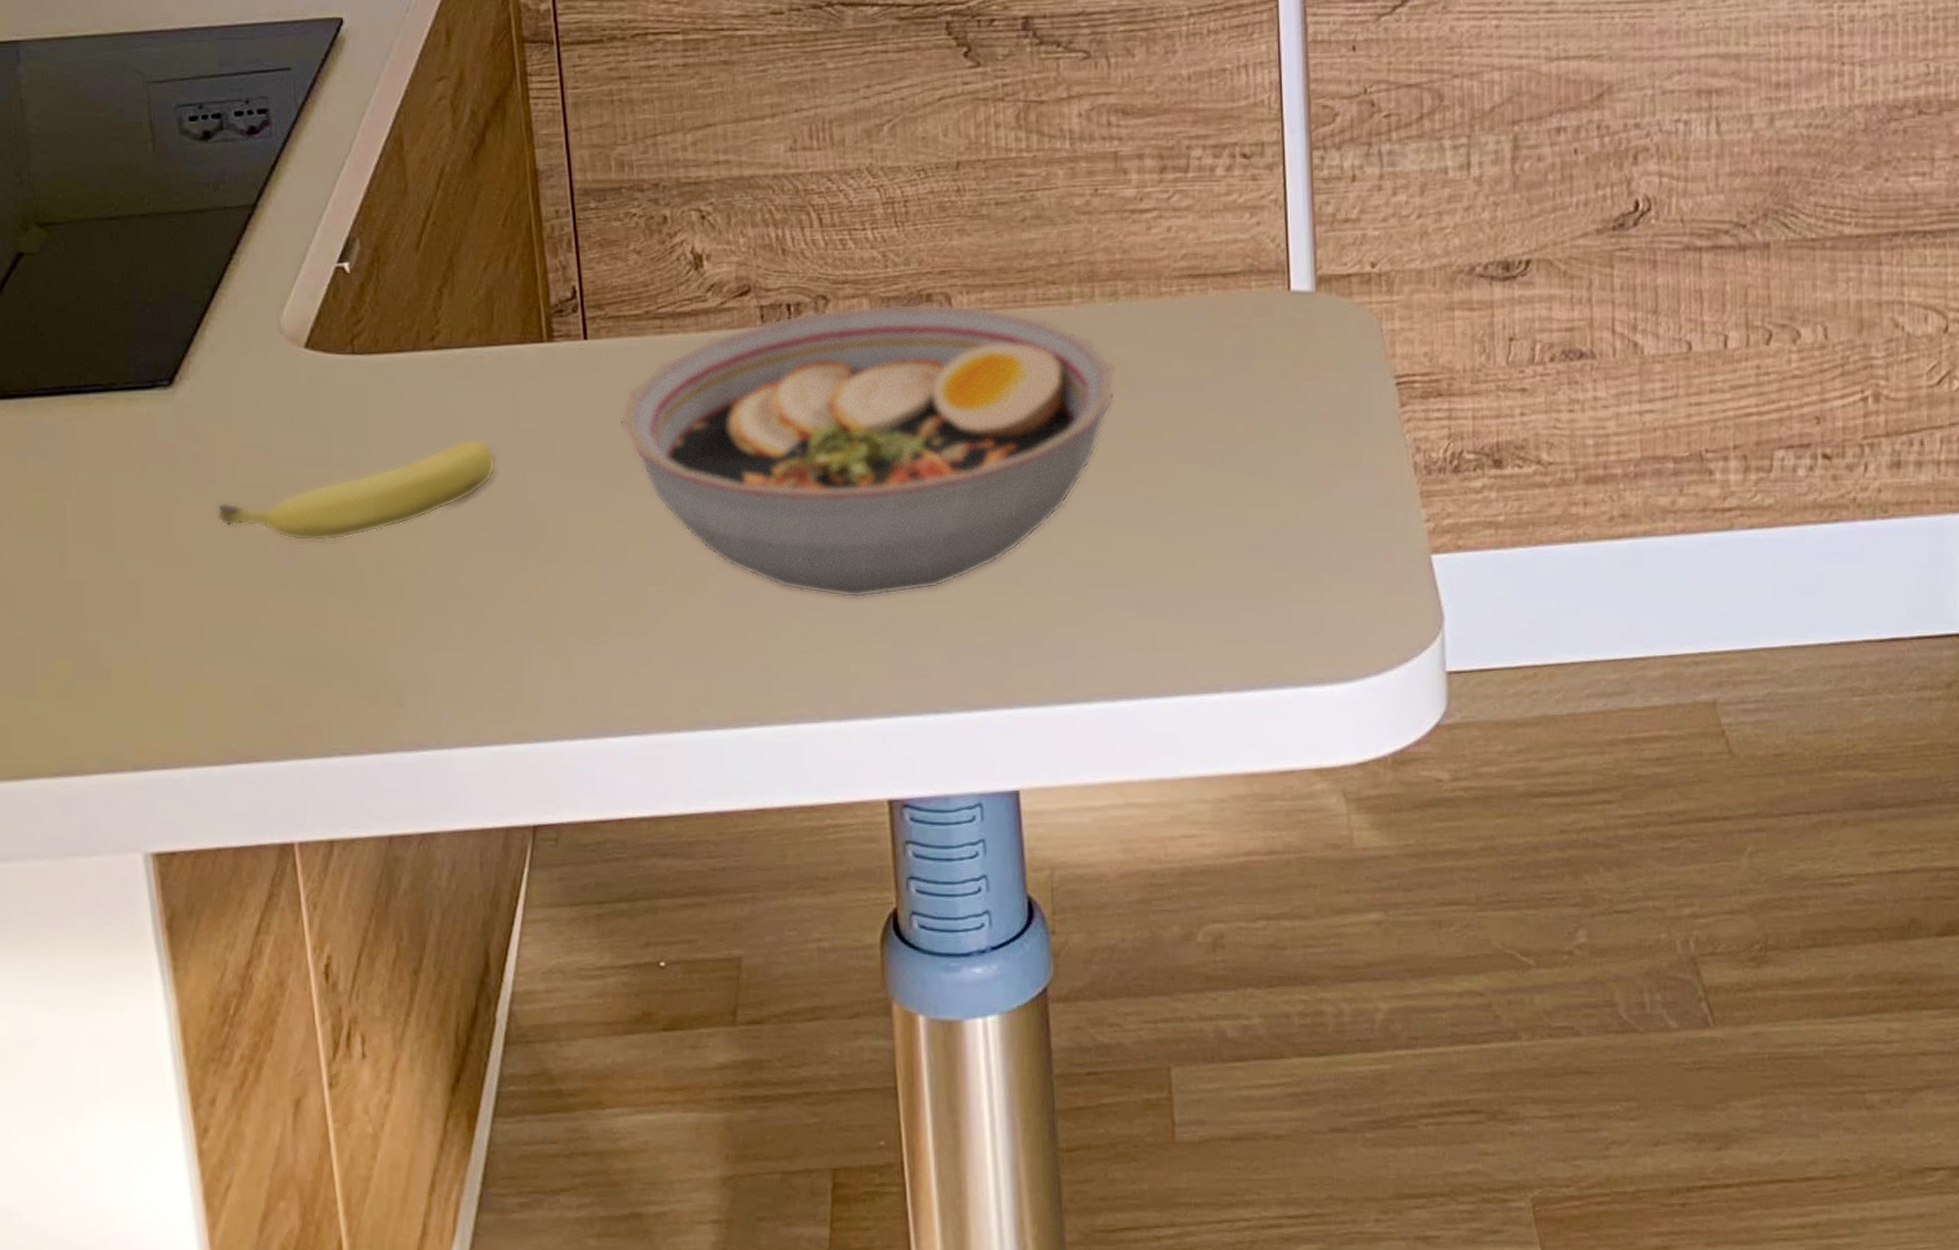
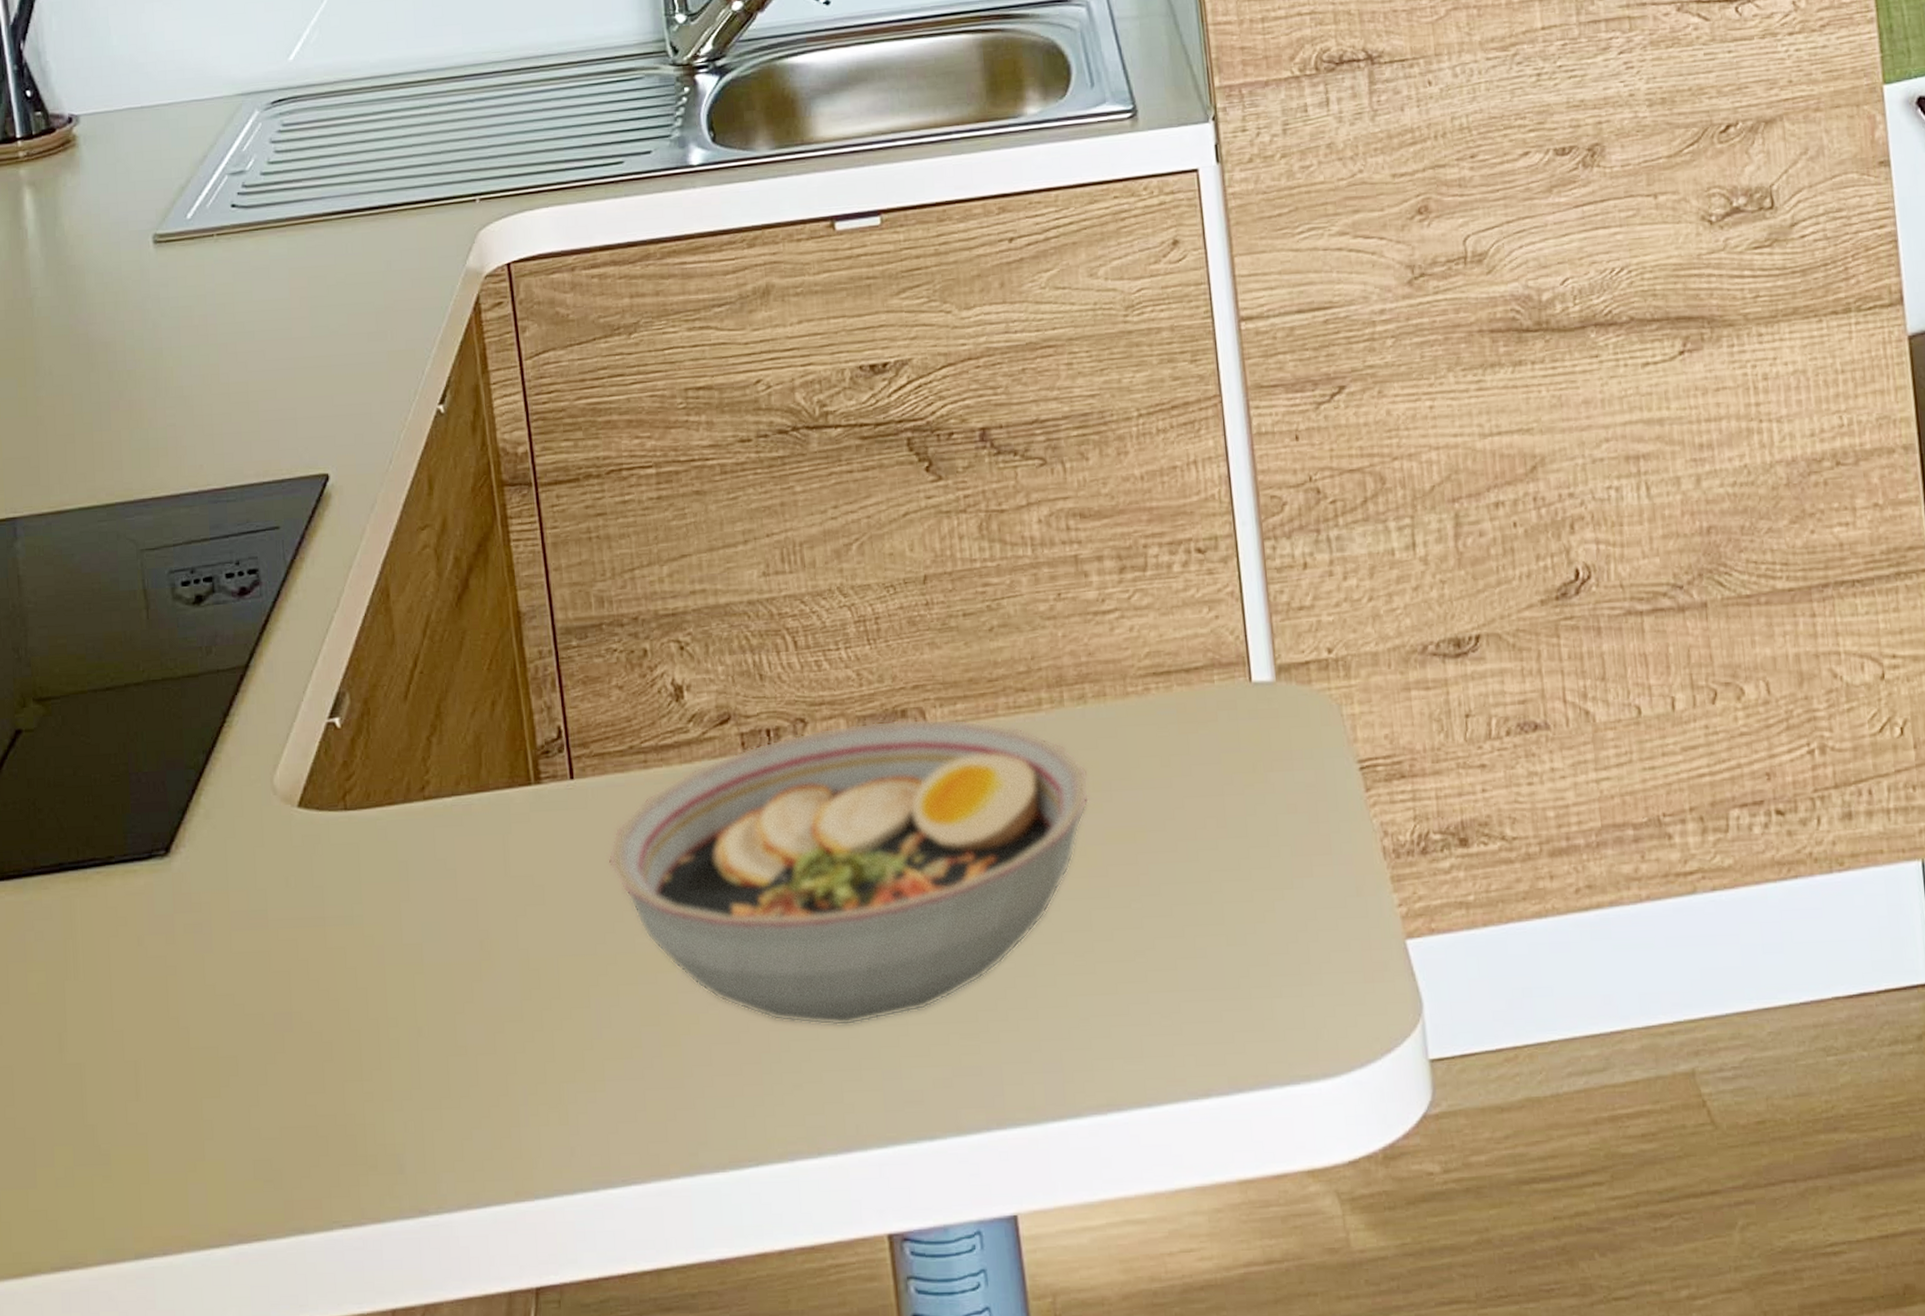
fruit: present [216,439,496,542] -> none [214,888,488,1006]

